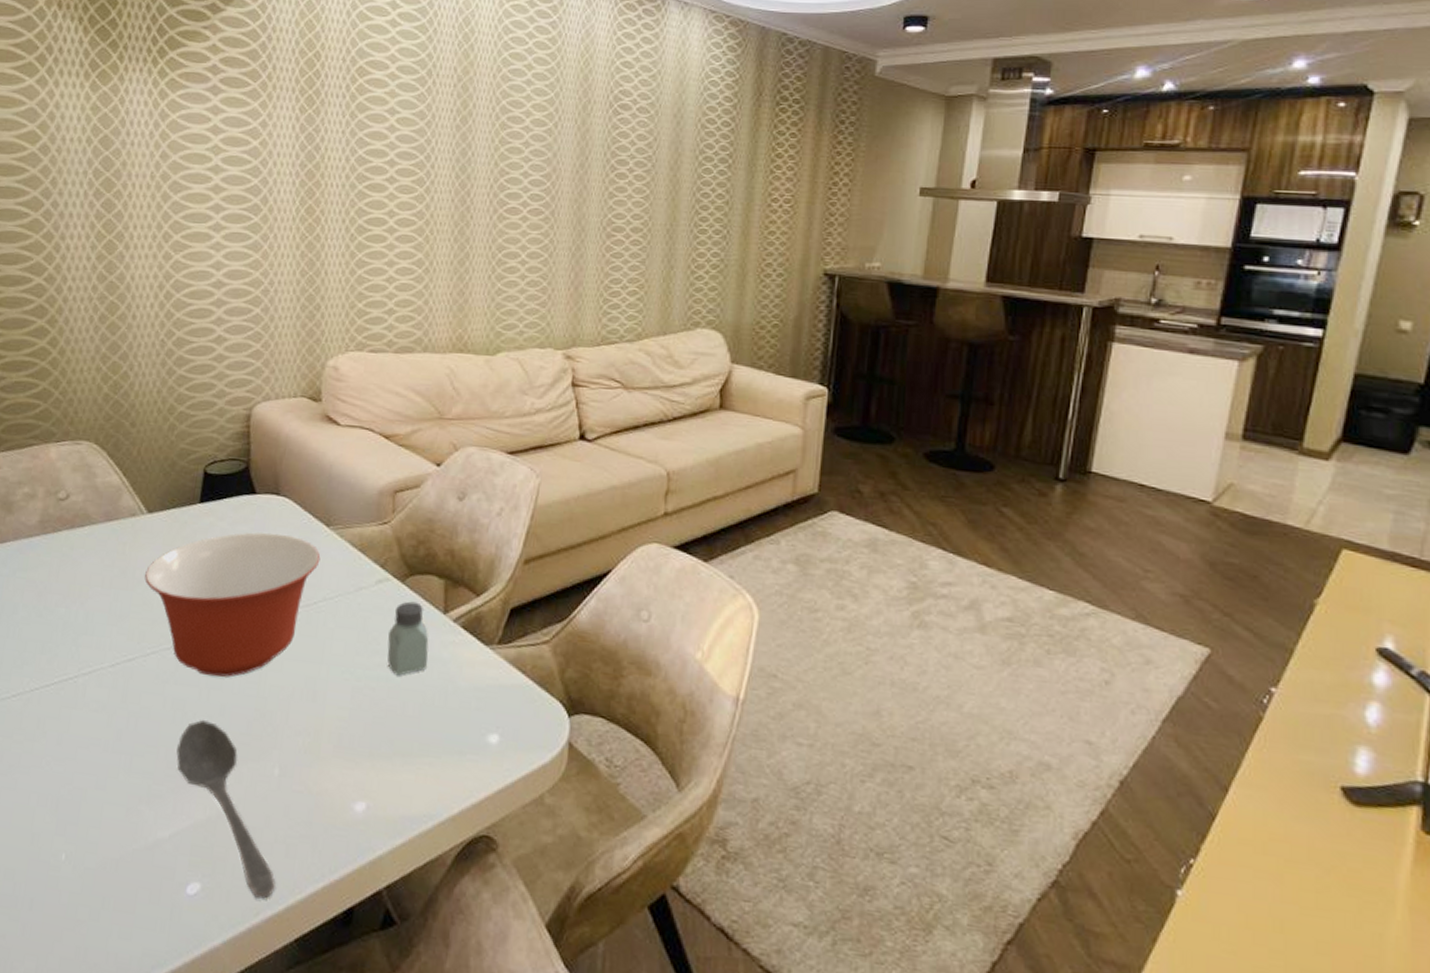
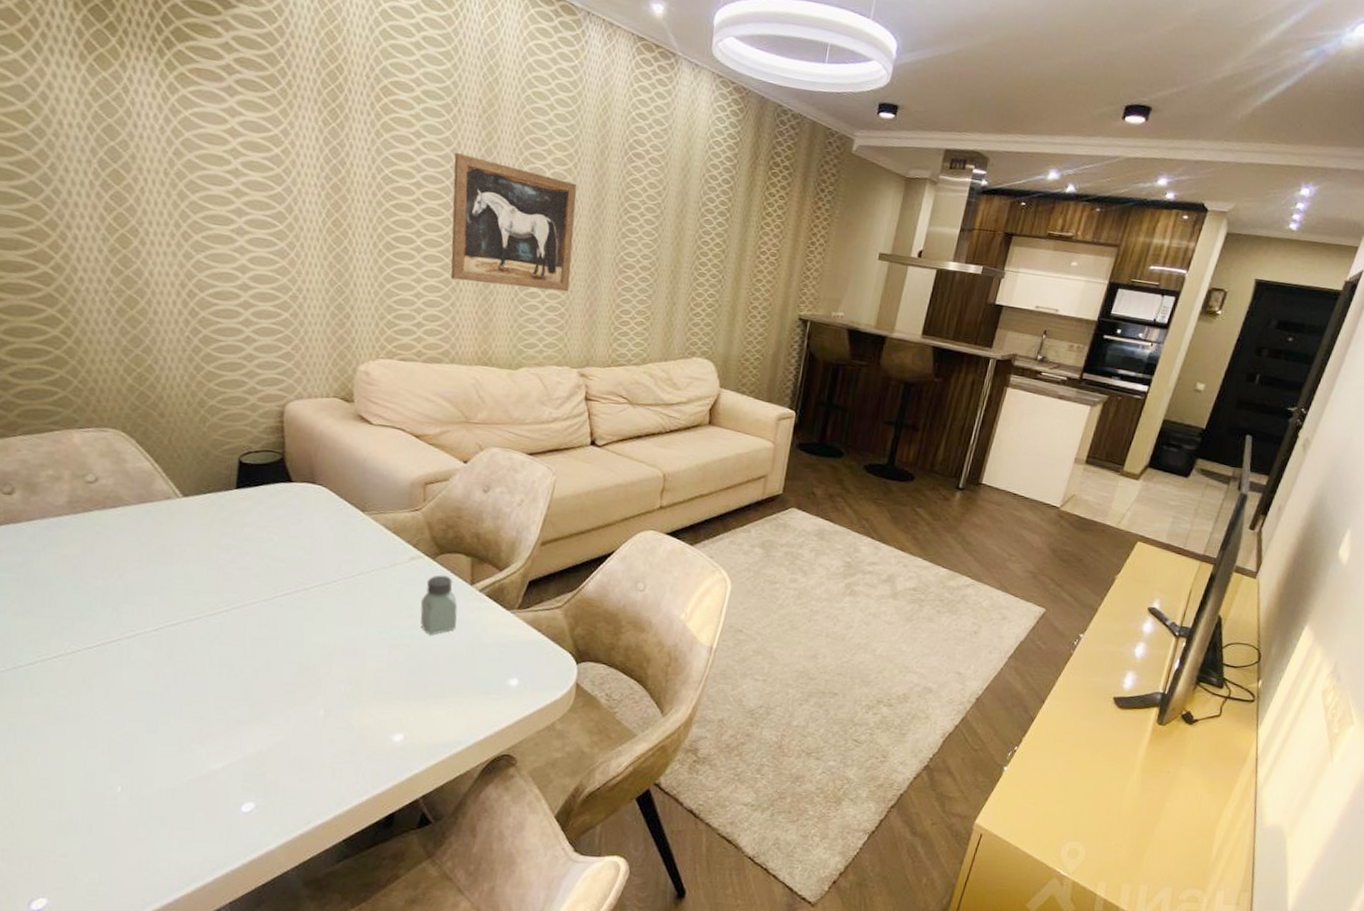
mixing bowl: present [144,532,321,678] -> none [184,515,357,638]
stirrer: present [176,719,276,899] -> none [225,673,325,812]
wall art: none [423,126,558,264] -> present [450,153,577,292]

